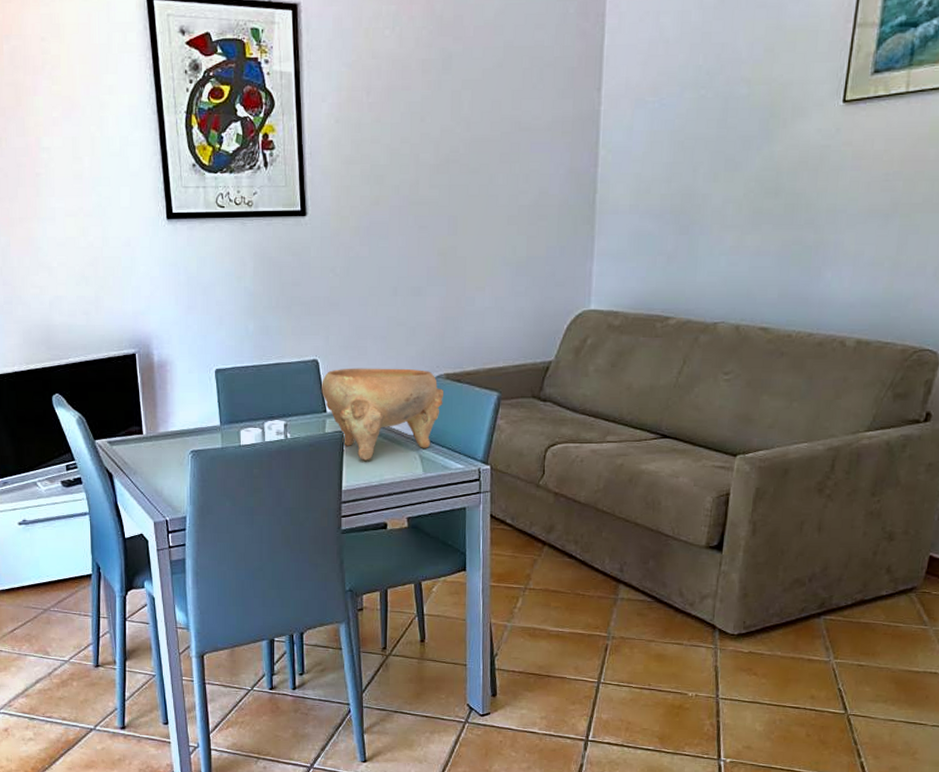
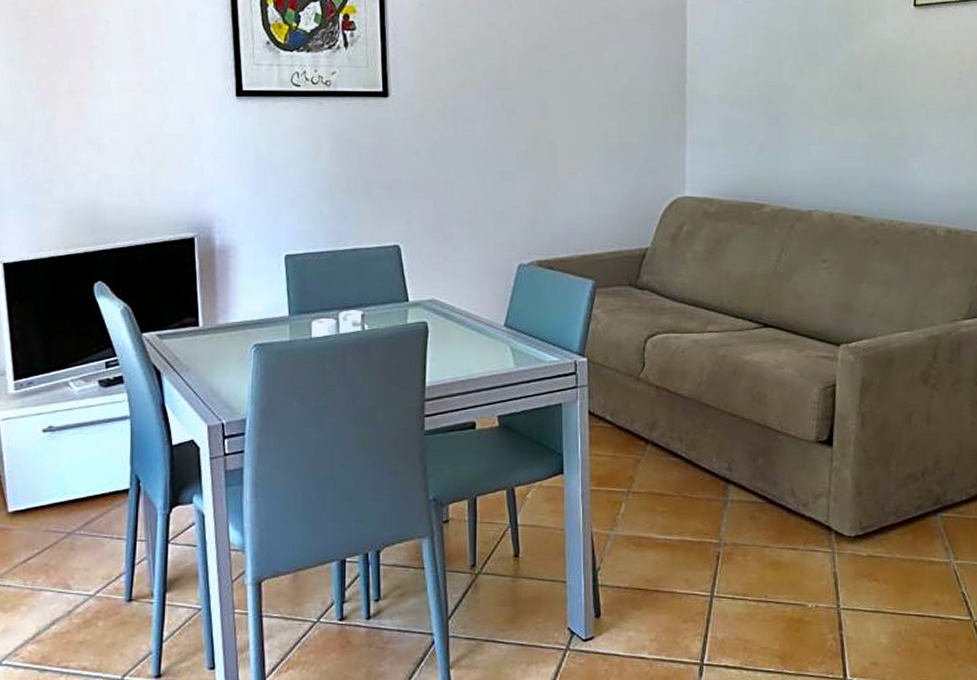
decorative bowl: present [322,368,443,461] -> none [403,254,535,354]

